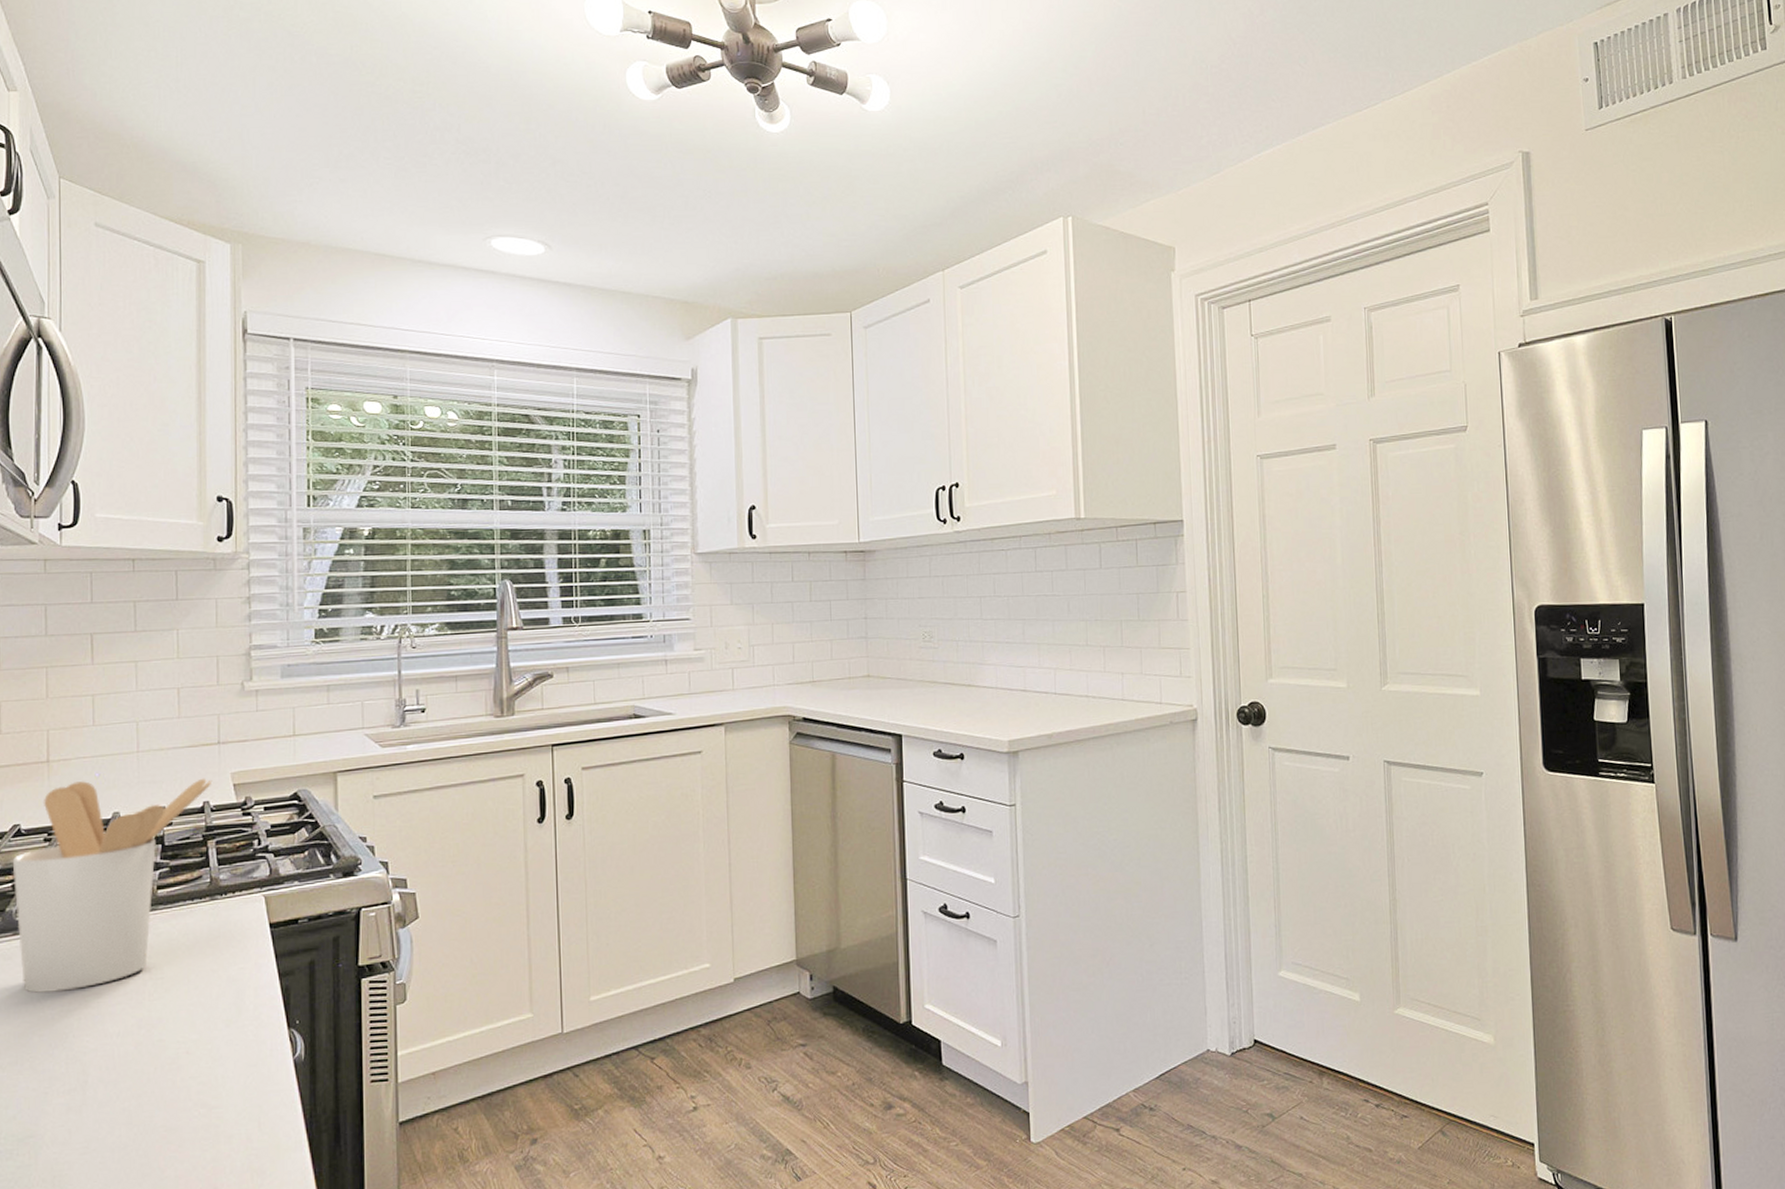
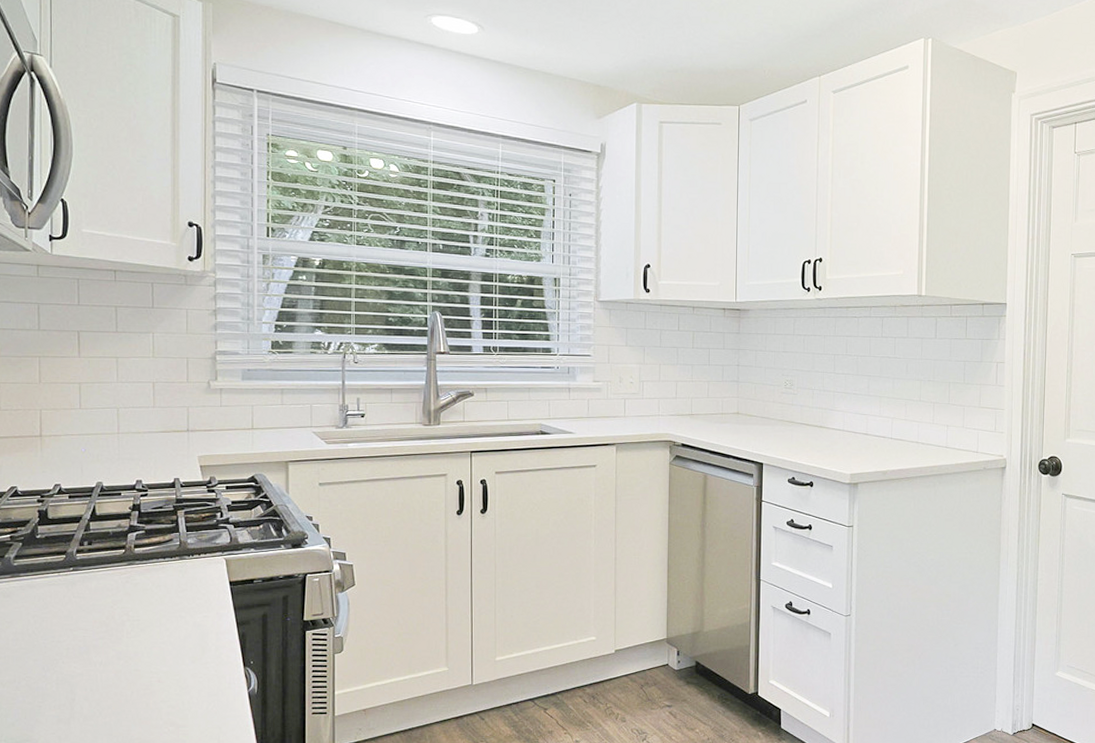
utensil holder: present [12,778,213,994] -> none [10,454,182,627]

